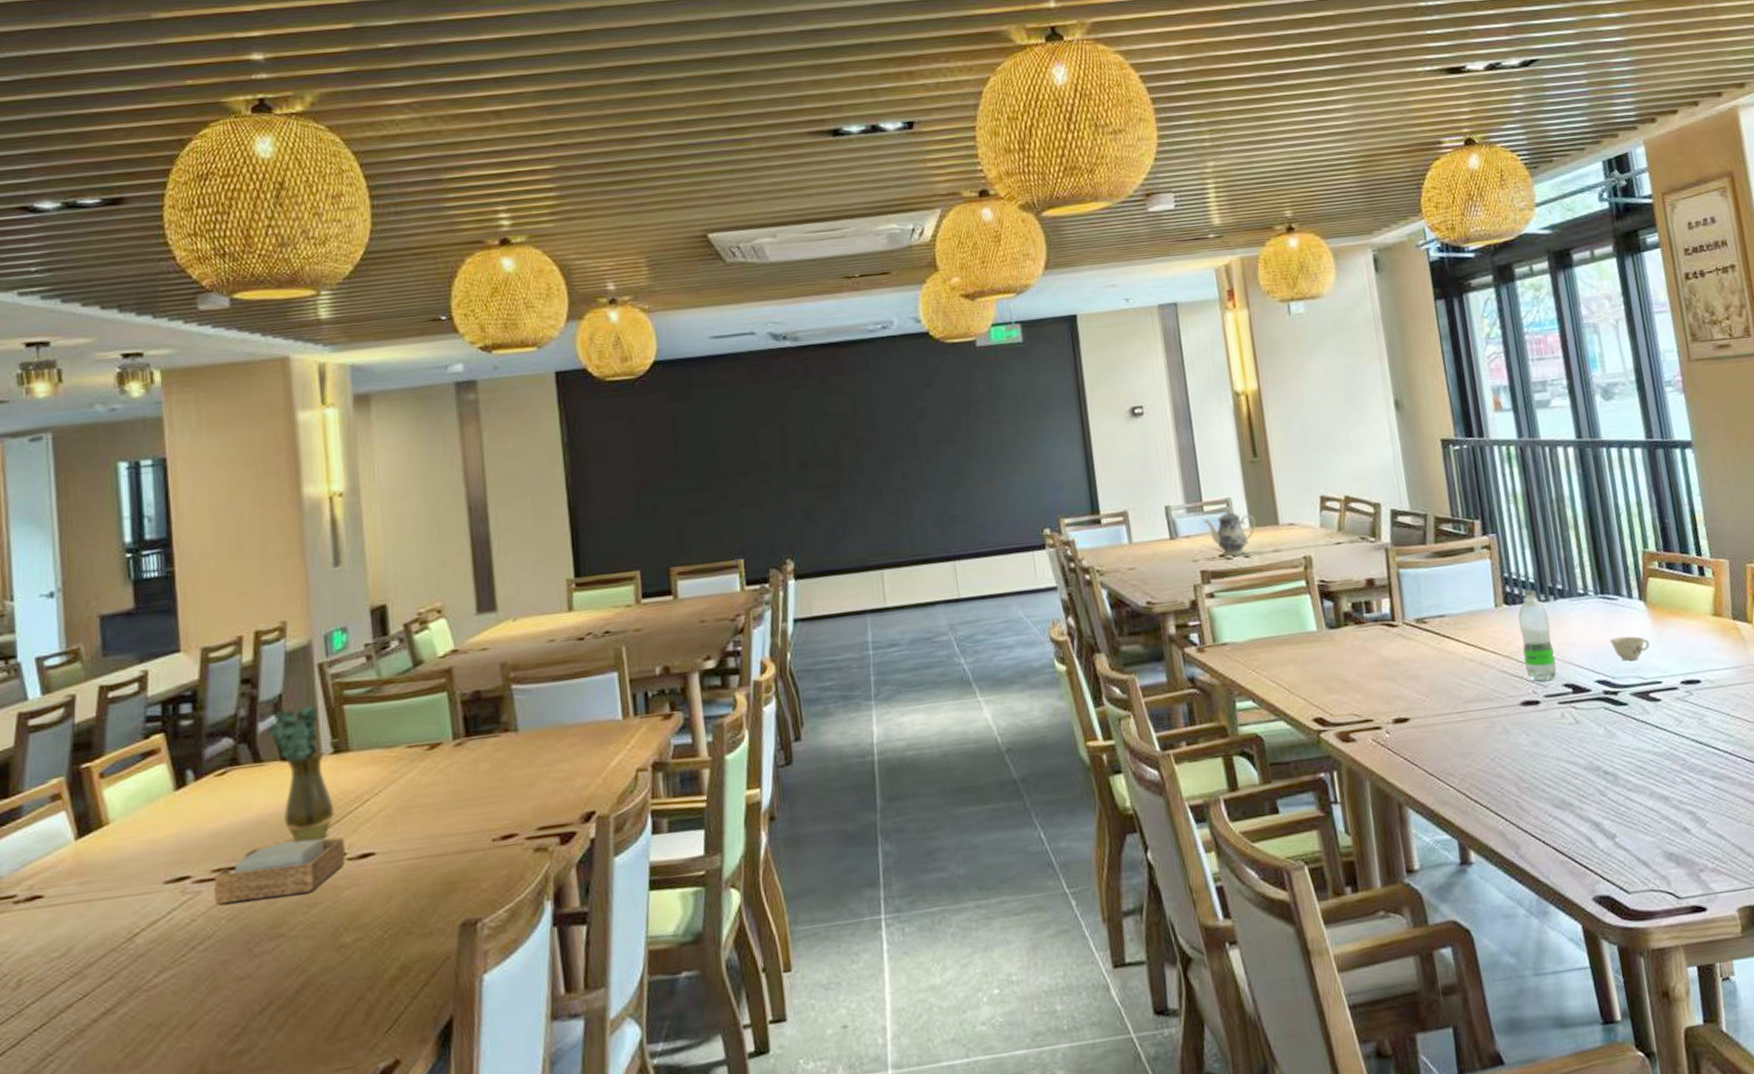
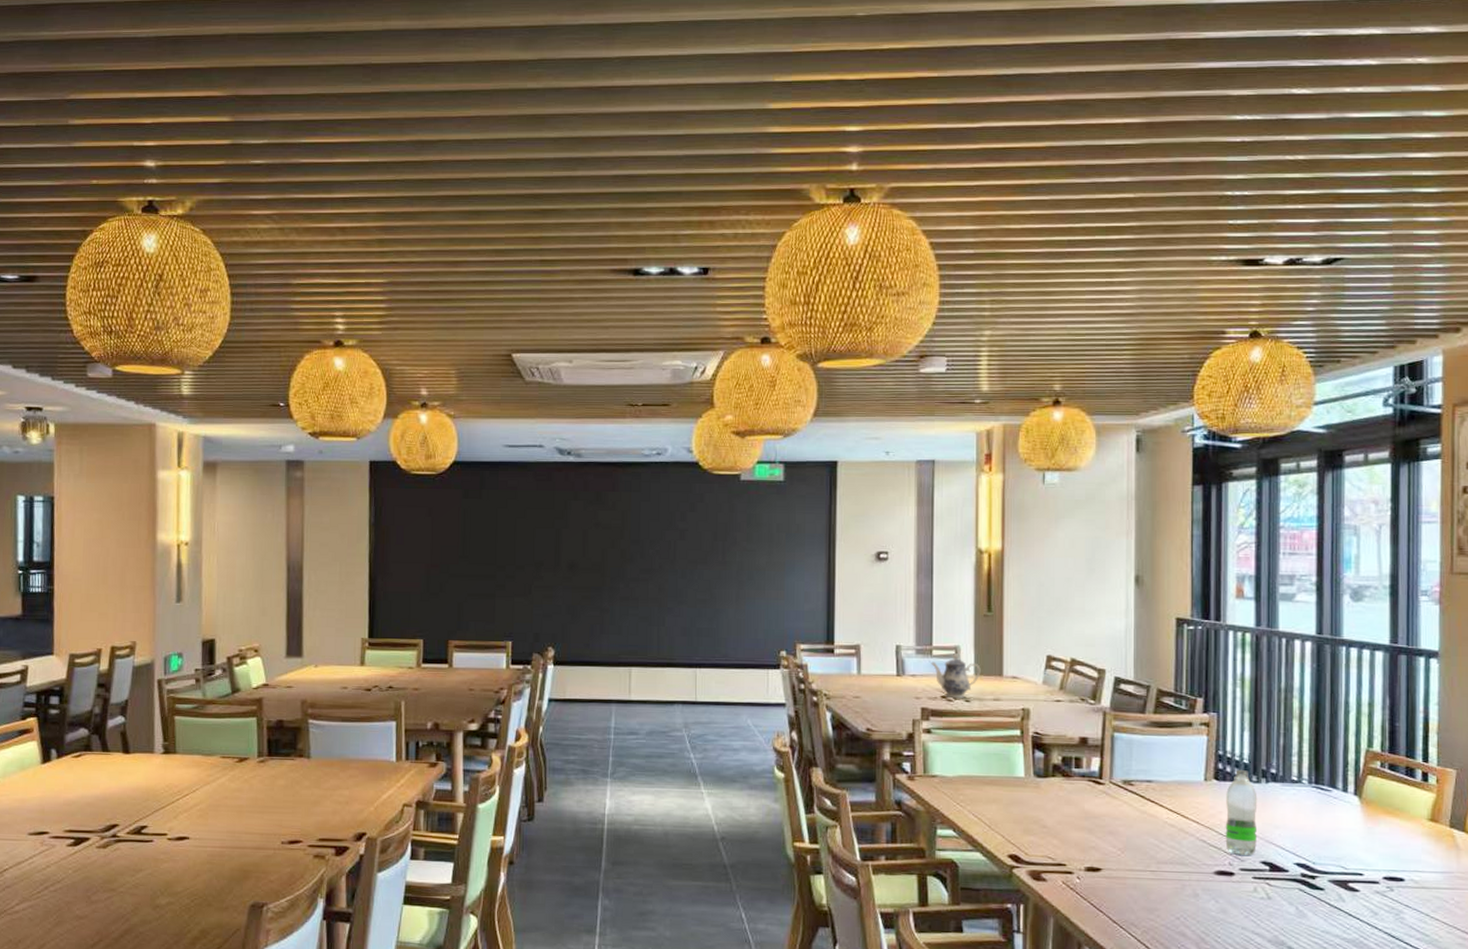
napkin holder: present [213,837,346,904] -> none [64,817,167,861]
vase: present [268,702,335,843] -> none [115,706,161,821]
teacup: present [1609,636,1650,661] -> none [1316,826,1357,850]

